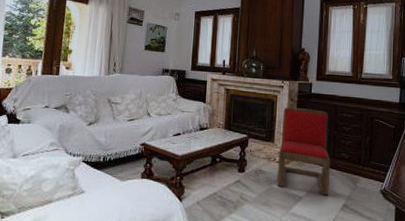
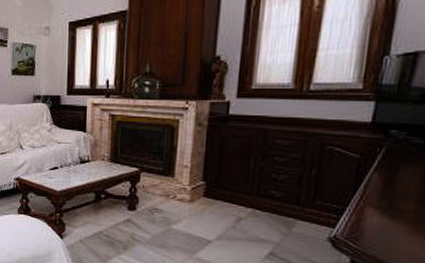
chair: present [276,107,331,196] -> none [177,134,254,241]

